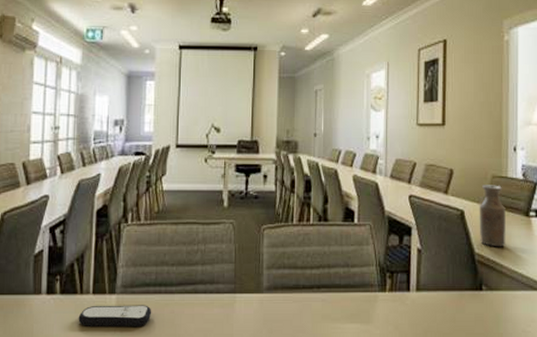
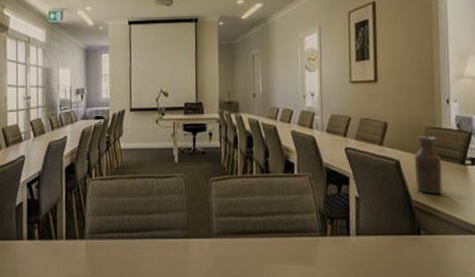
remote control: present [78,305,152,328] -> none [55,249,117,268]

